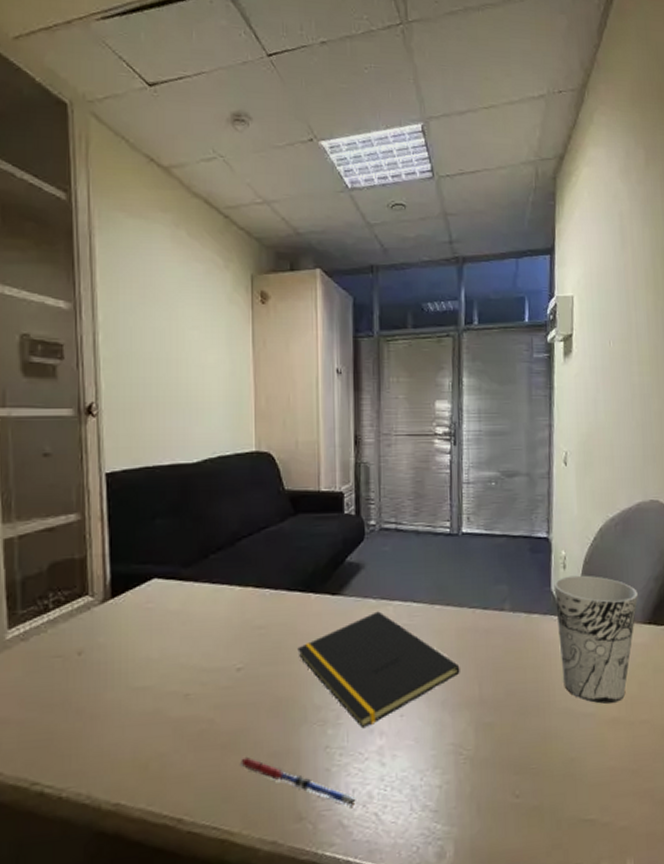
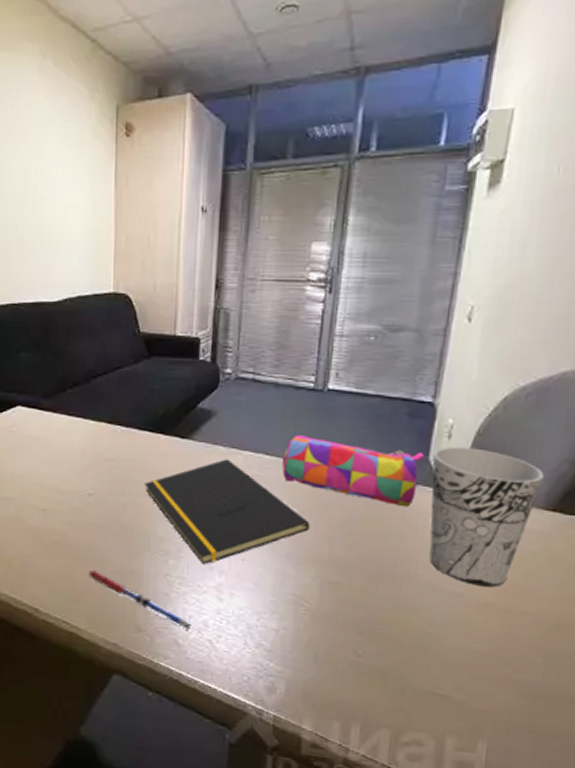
pencil case: none [428,579,547,638] -> present [281,435,424,507]

